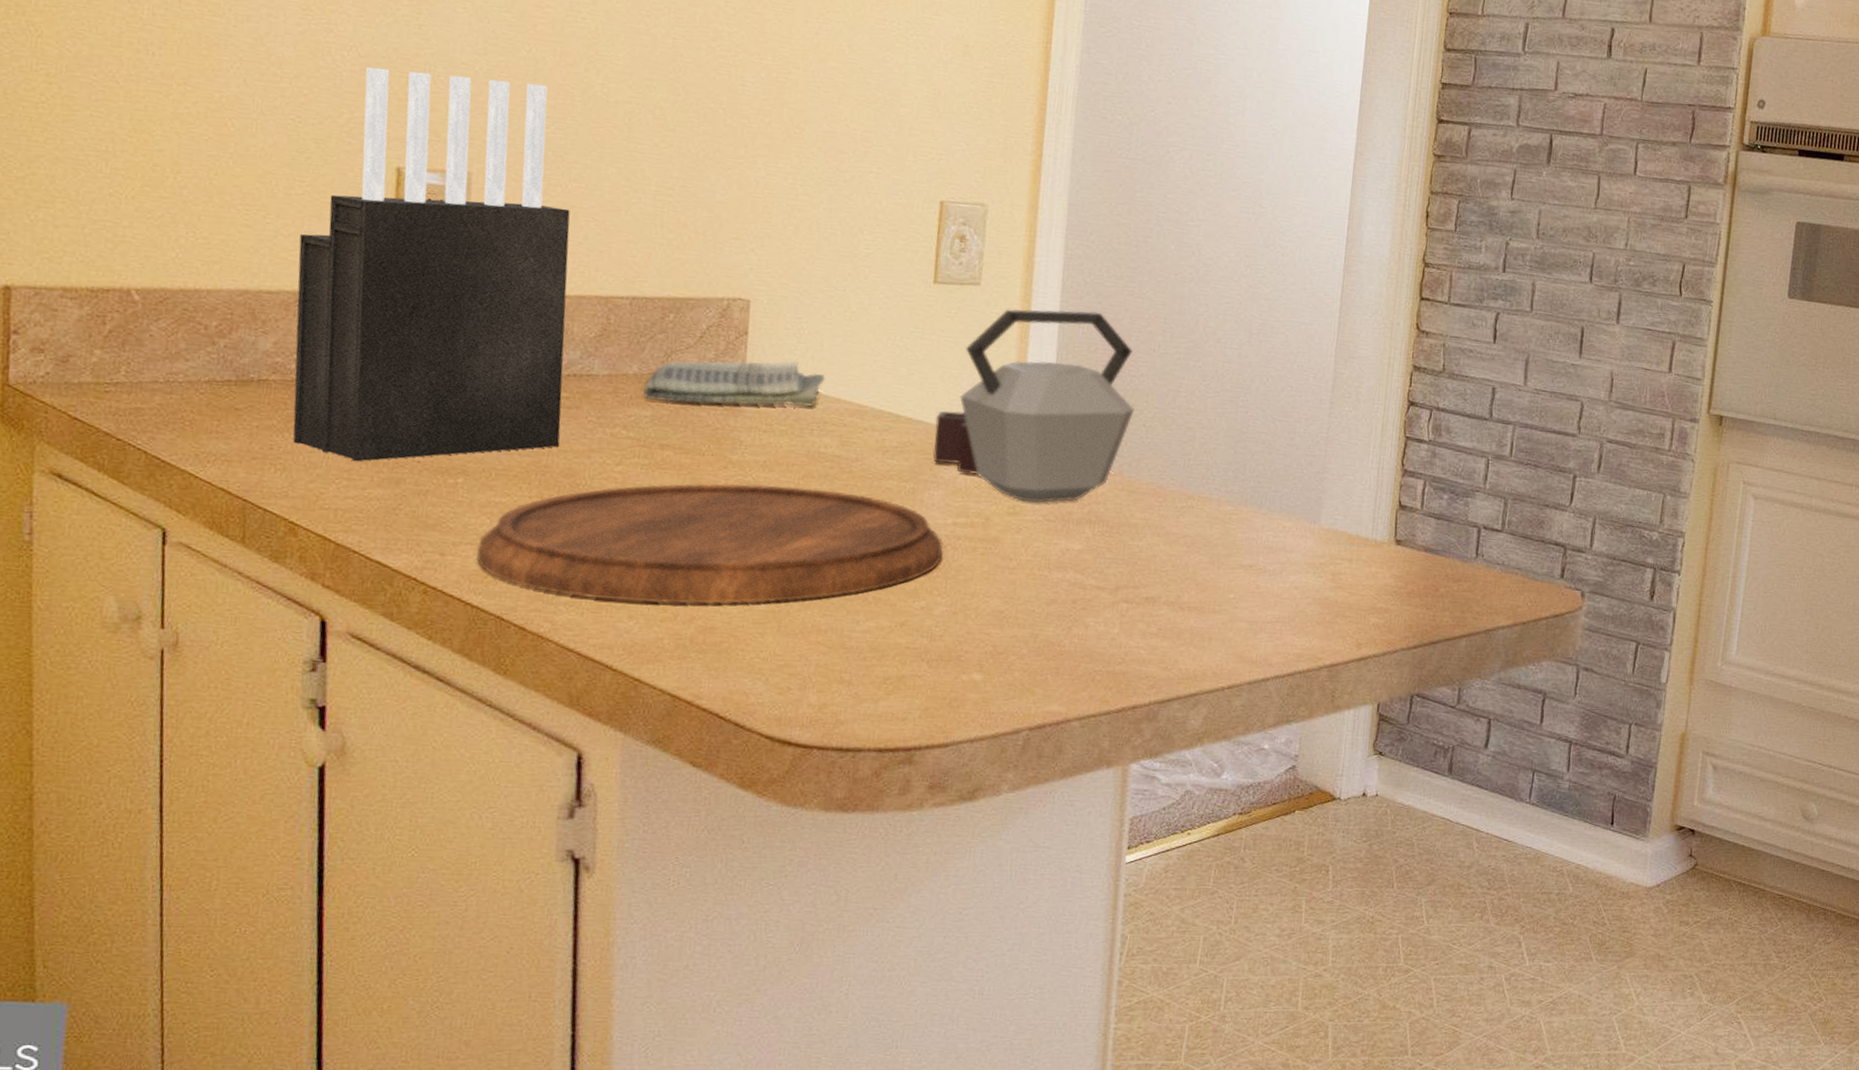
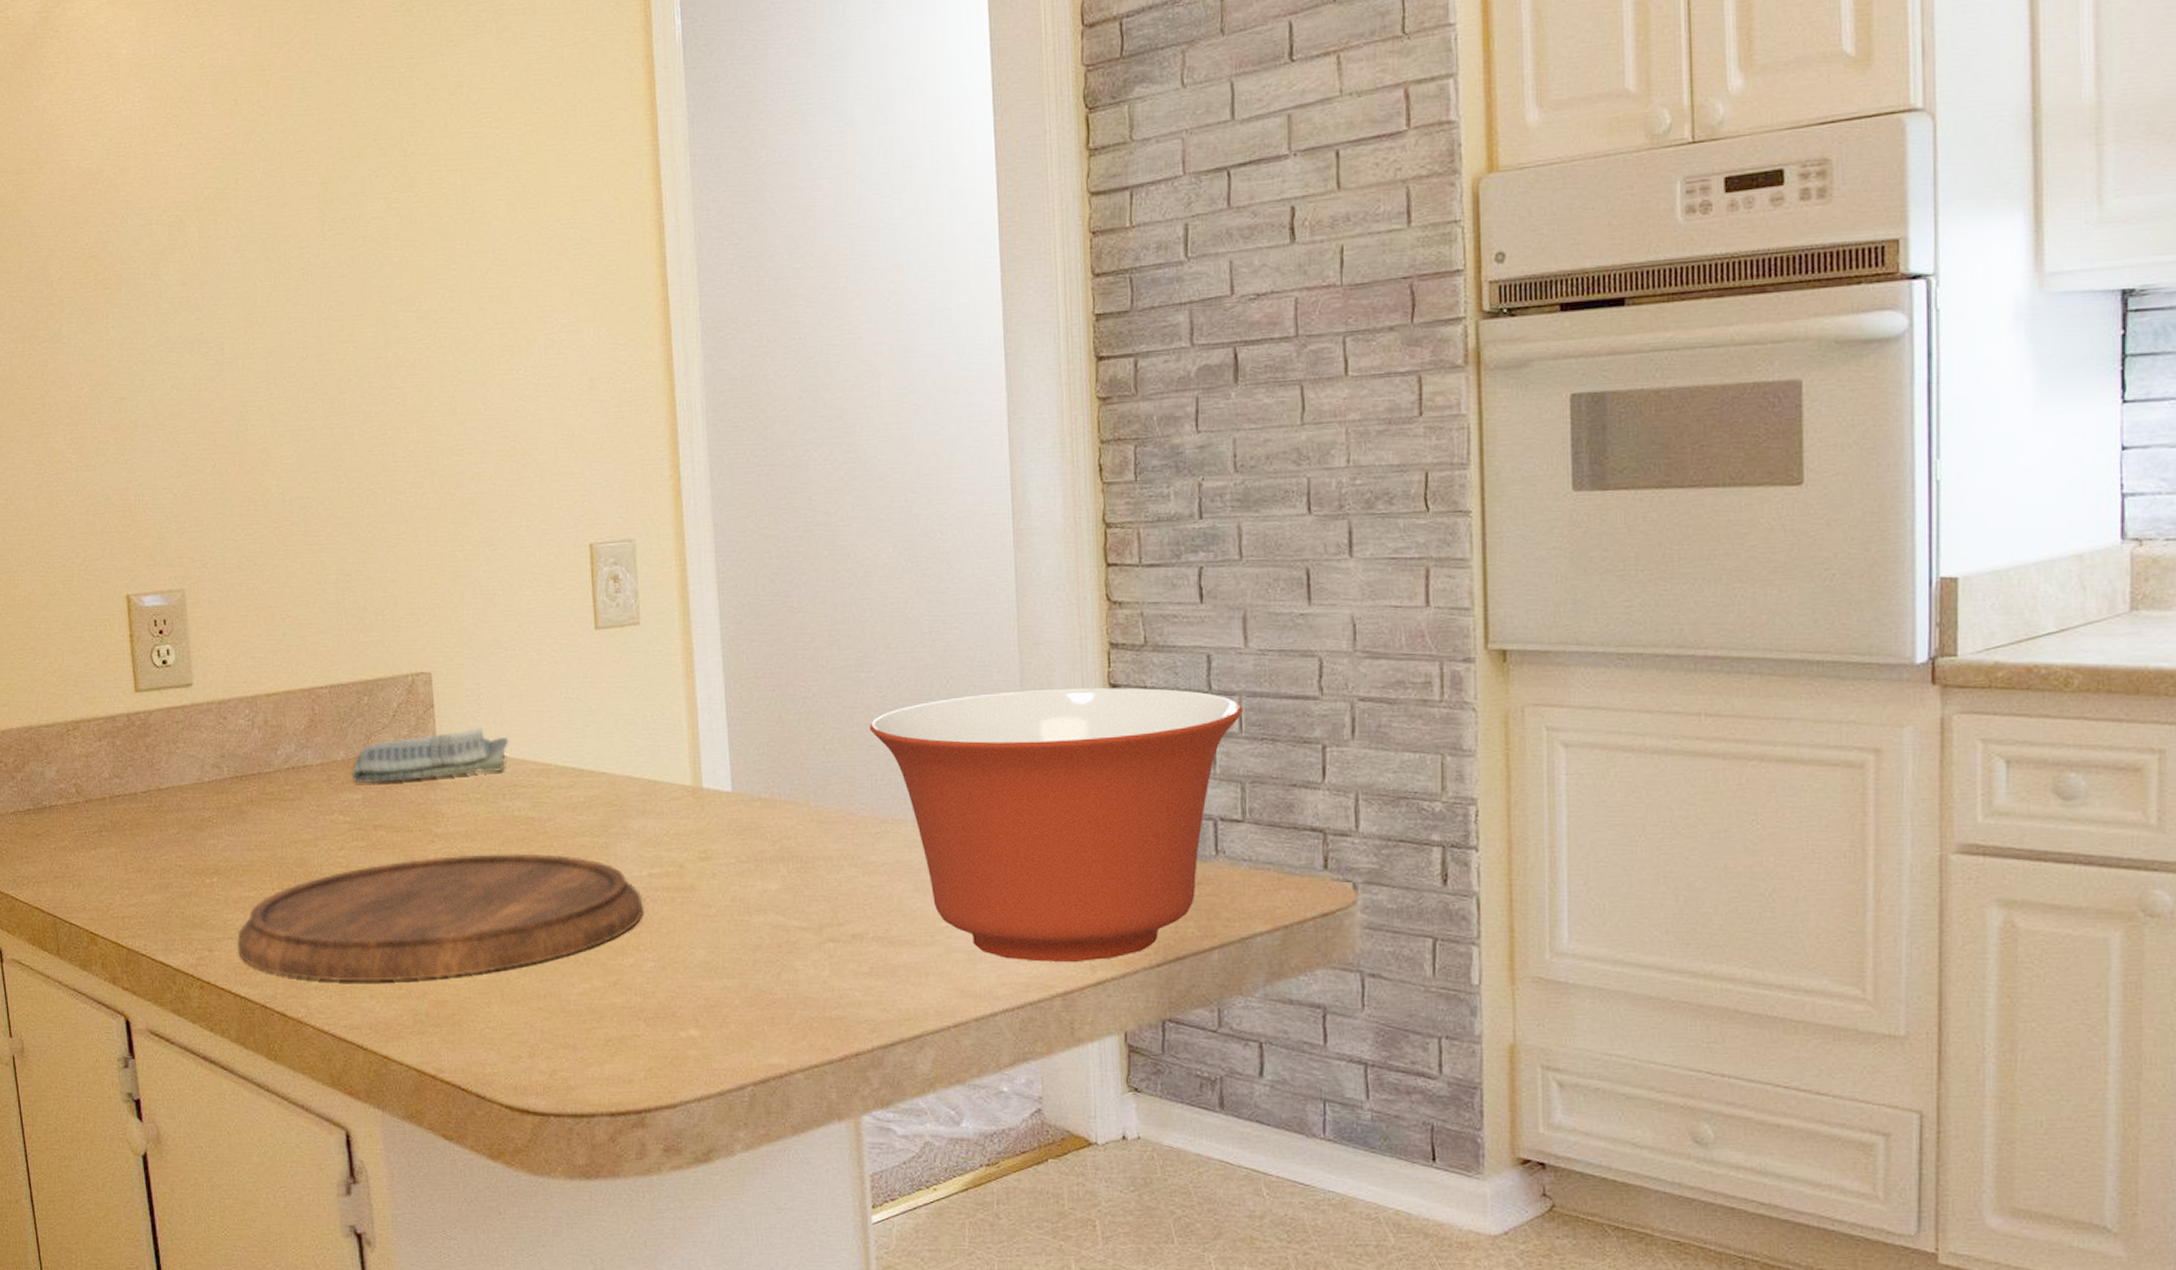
knife block: present [293,66,570,462] -> none [63,495,289,872]
kettle: present [932,308,1134,503] -> none [616,633,811,845]
mixing bowl: none [1189,395,1516,639] -> present [869,687,1244,962]

